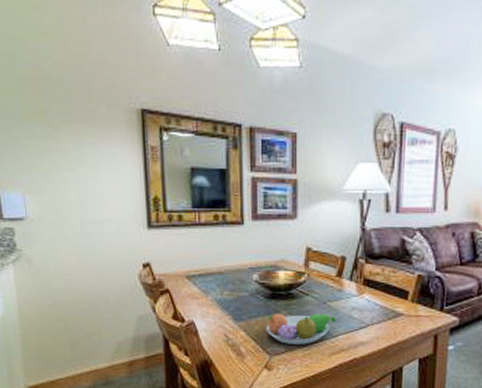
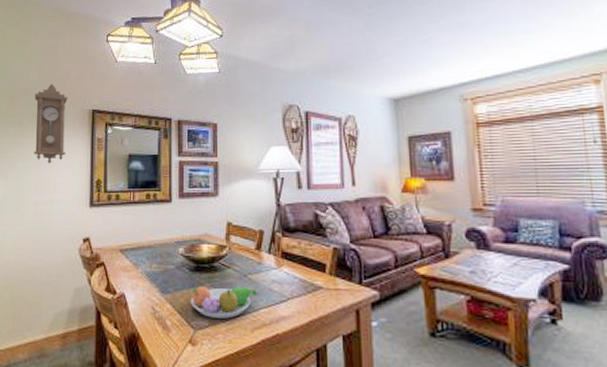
pendulum clock: none [62,70,112,176] -> present [34,83,68,164]

